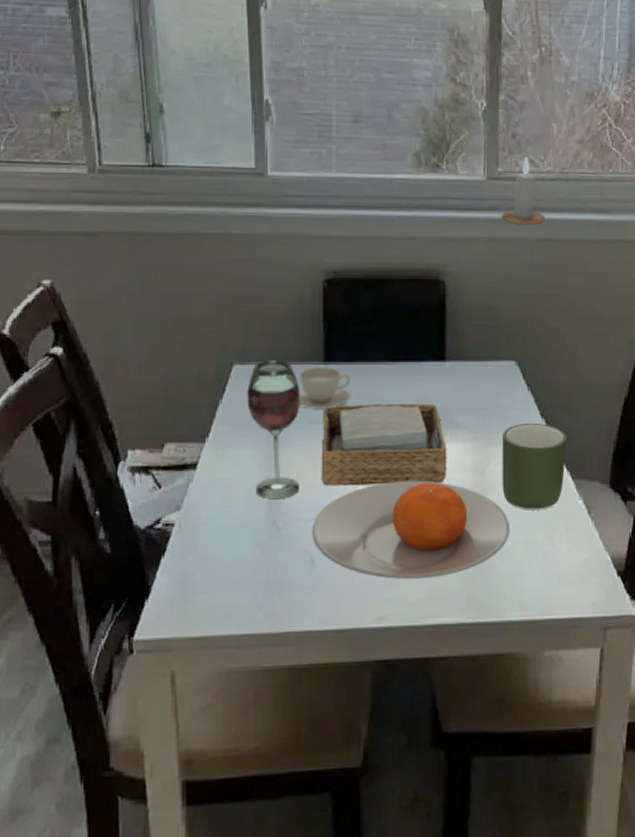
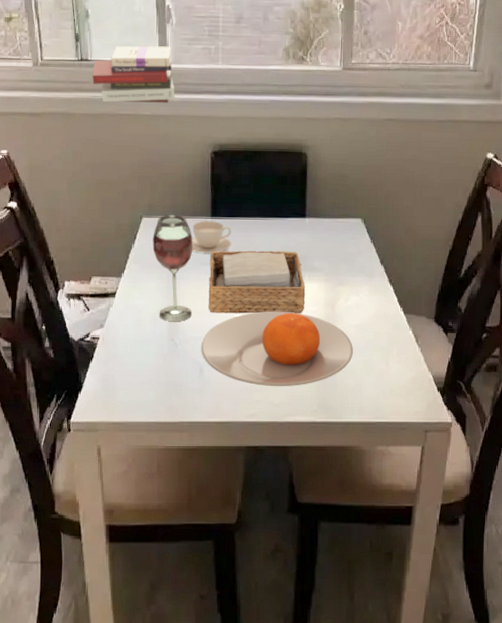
books: none [167,148,276,220] -> present [92,46,175,103]
candle: present [501,156,546,226] -> none [354,50,390,108]
mug: present [501,422,568,510] -> none [348,268,402,338]

